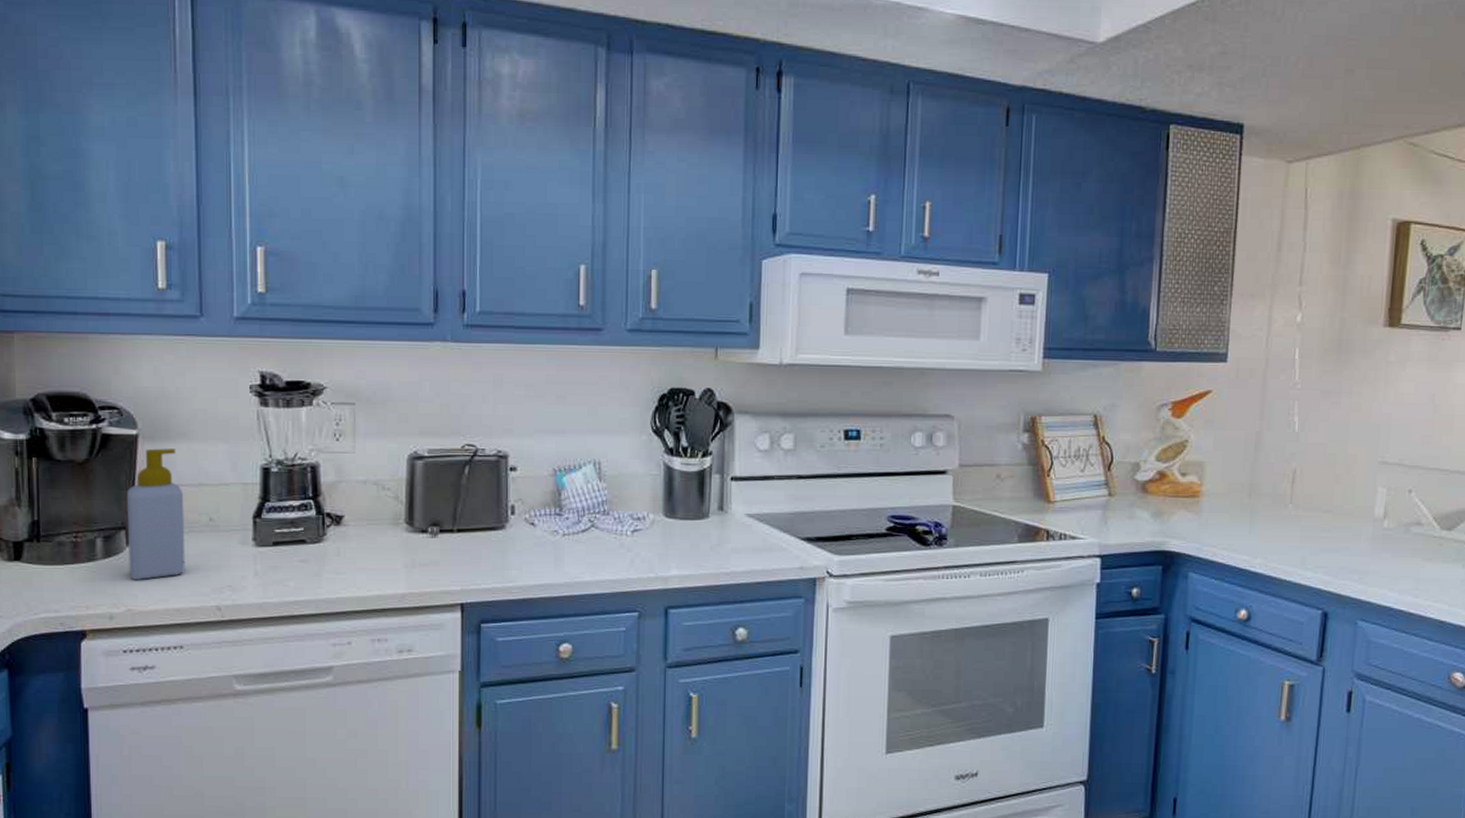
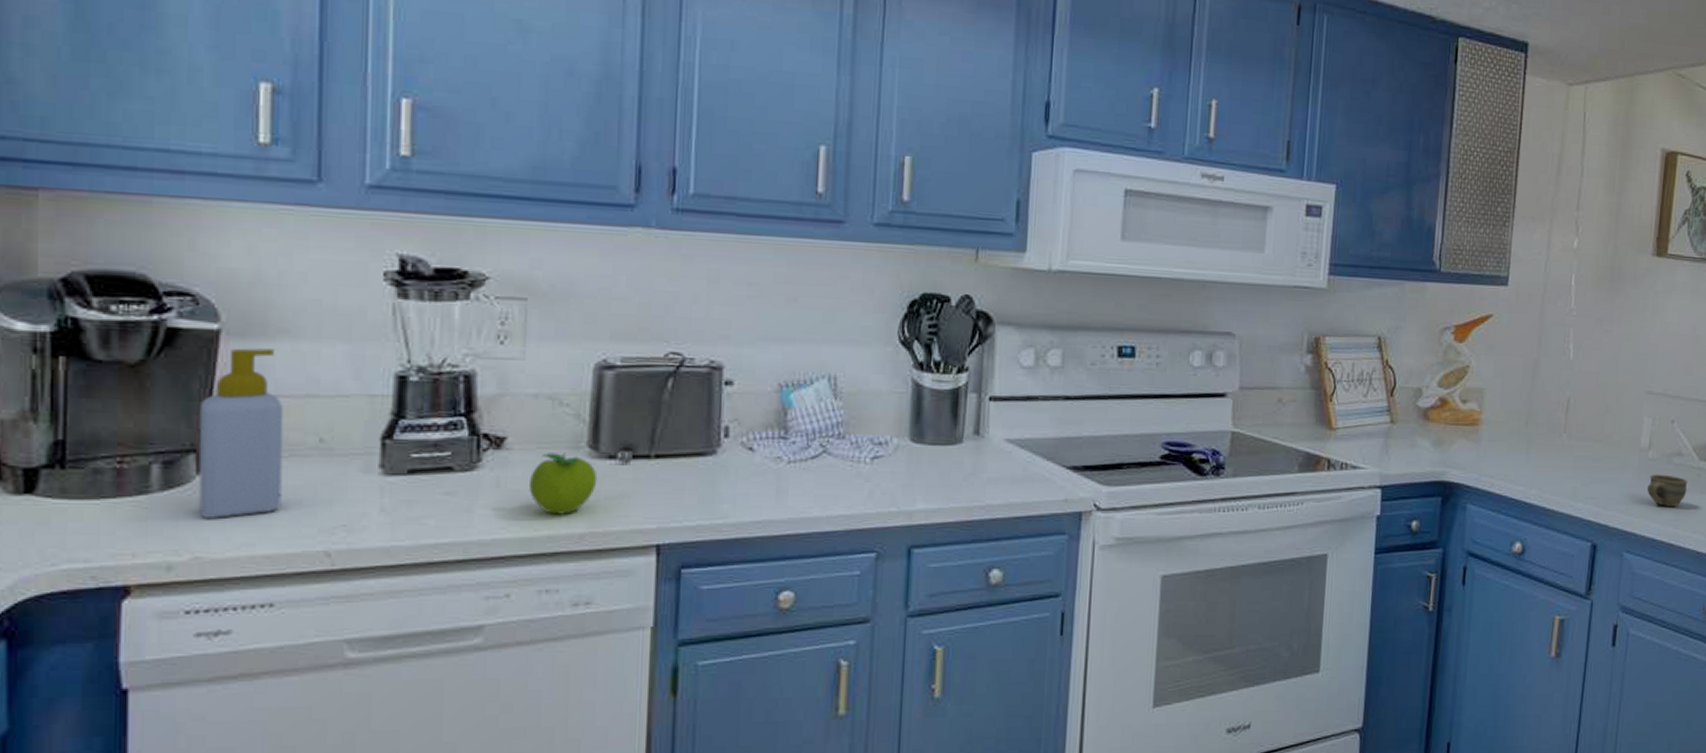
fruit: none [361,528,414,578] -> present [528,453,598,515]
cup: none [1382,543,1429,576] -> present [1646,474,1688,507]

